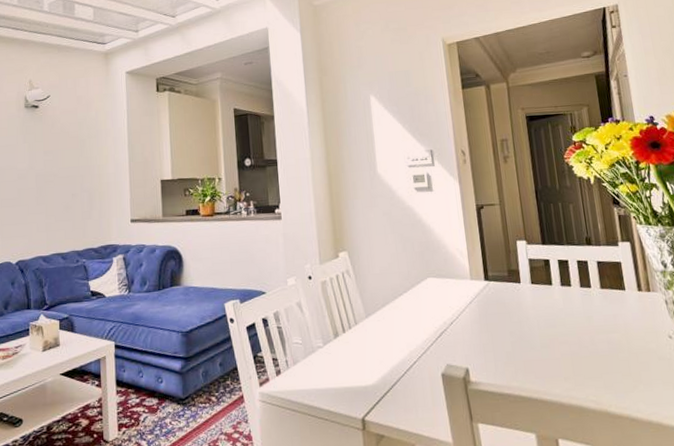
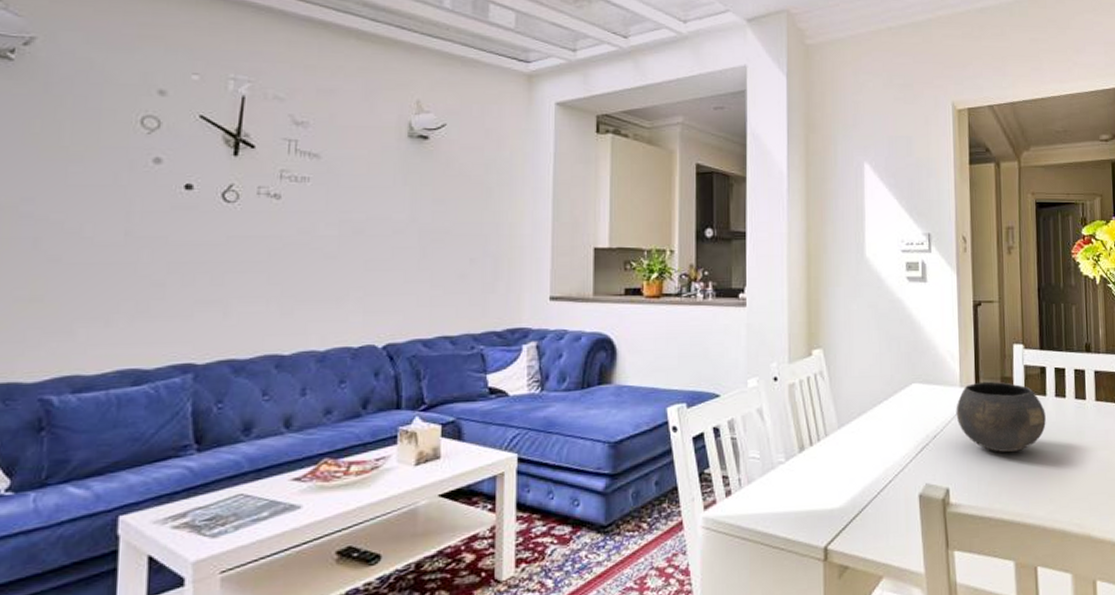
bowl: none [468,274,555,337] -> present [956,381,1046,453]

